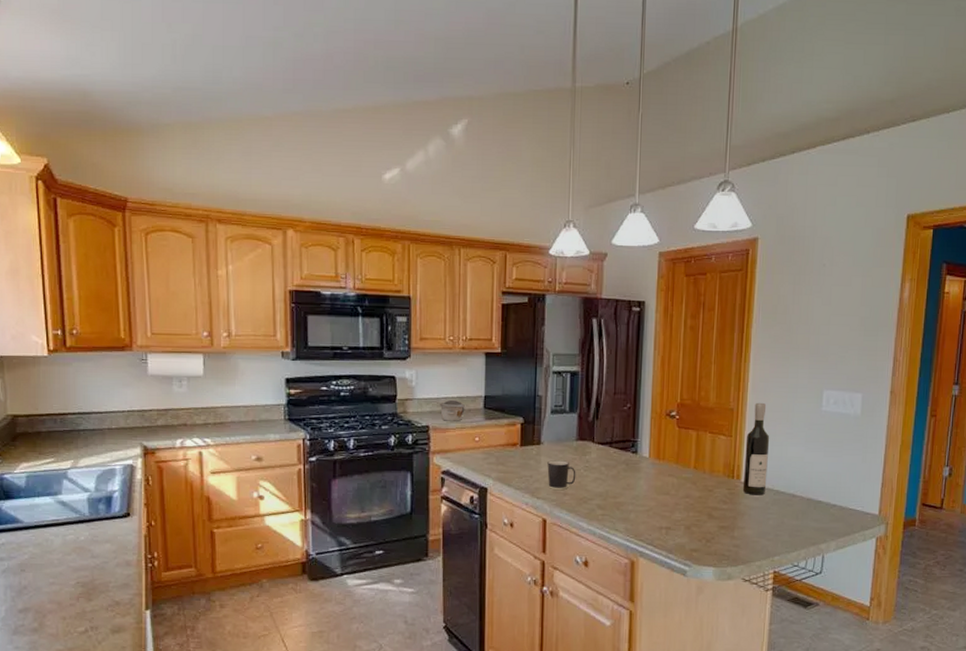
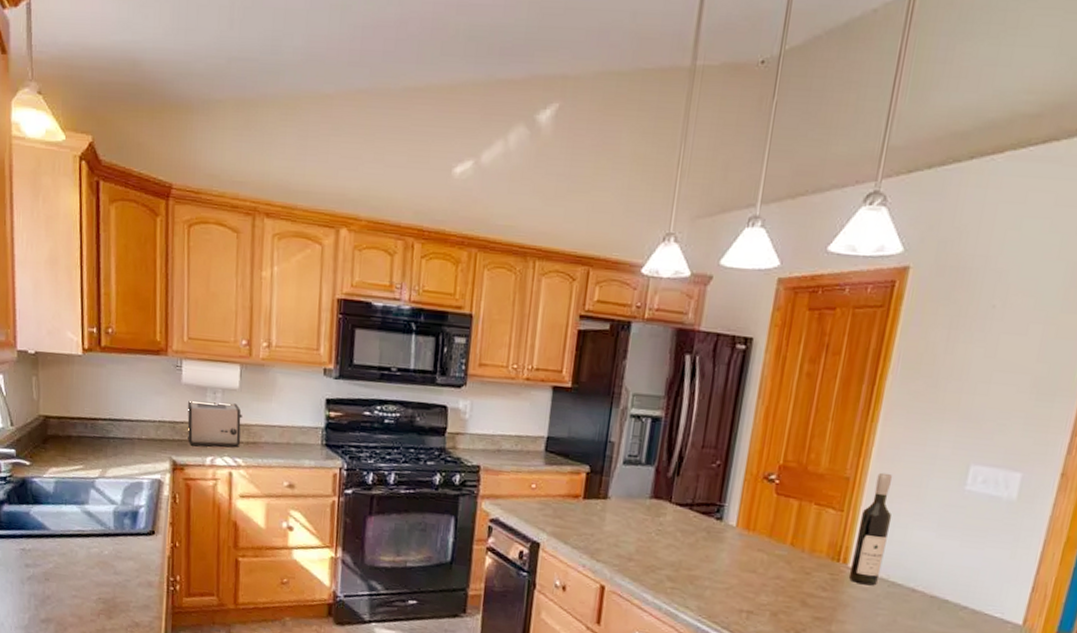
toaster: none [156,389,209,431] -> present [187,401,243,448]
cooking pot: present [439,399,465,422] -> none [494,437,523,465]
mug: present [547,460,576,491] -> none [611,518,646,555]

